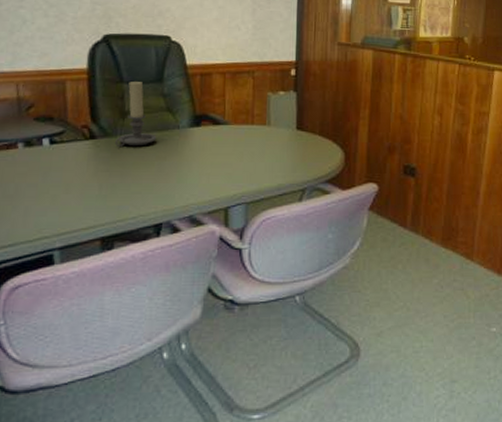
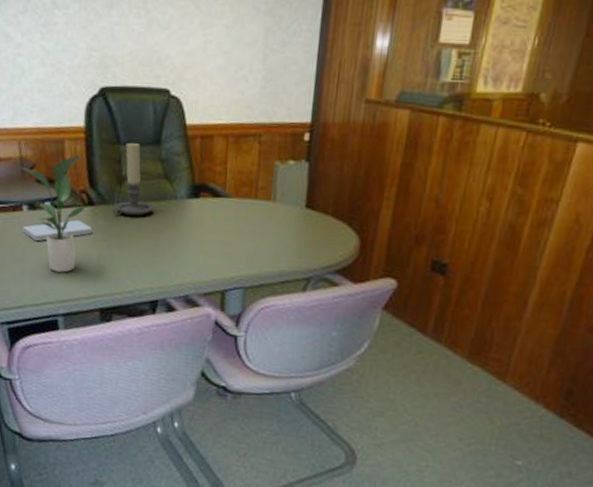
notepad: none [16,153,94,176] -> present [22,219,93,241]
potted plant: none [17,94,88,206] -> present [20,155,86,273]

